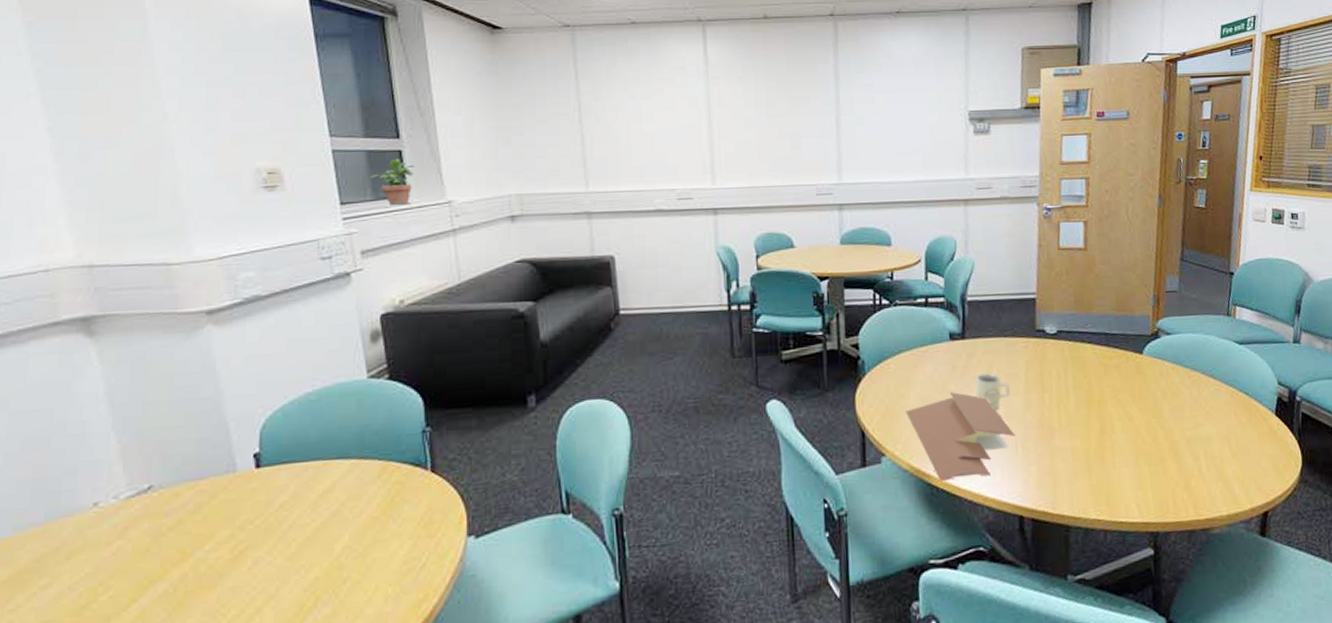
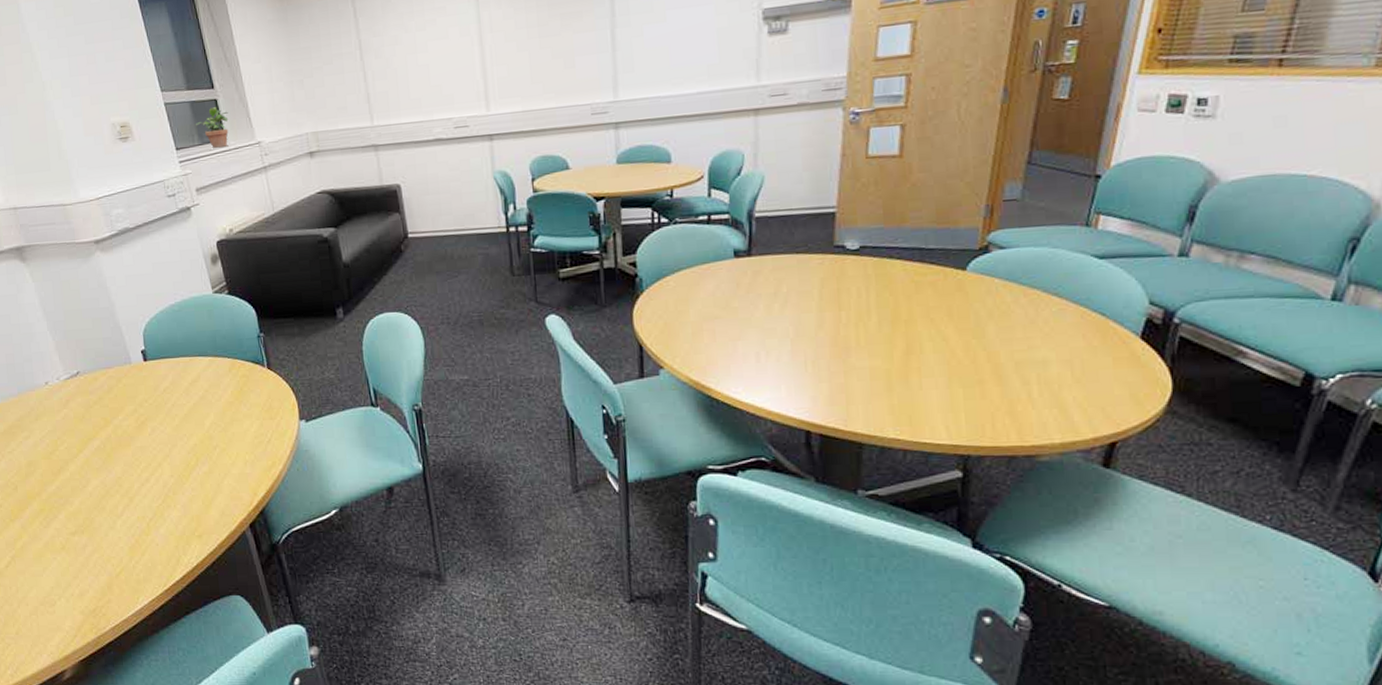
papers: present [906,392,1016,481] -> none [685,309,805,394]
mug: present [975,373,1011,410] -> none [761,290,802,327]

